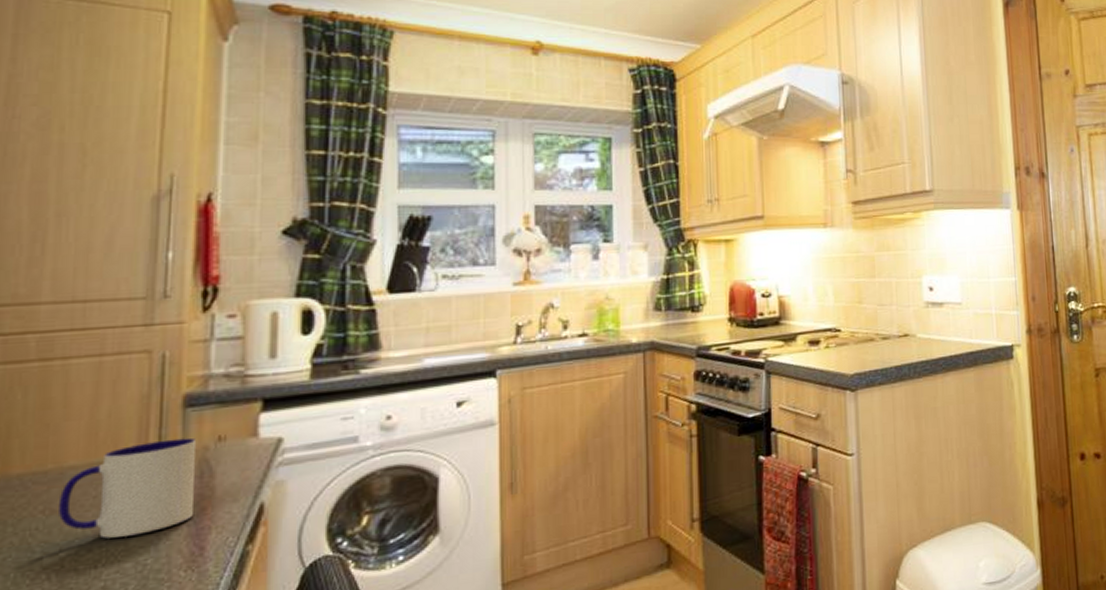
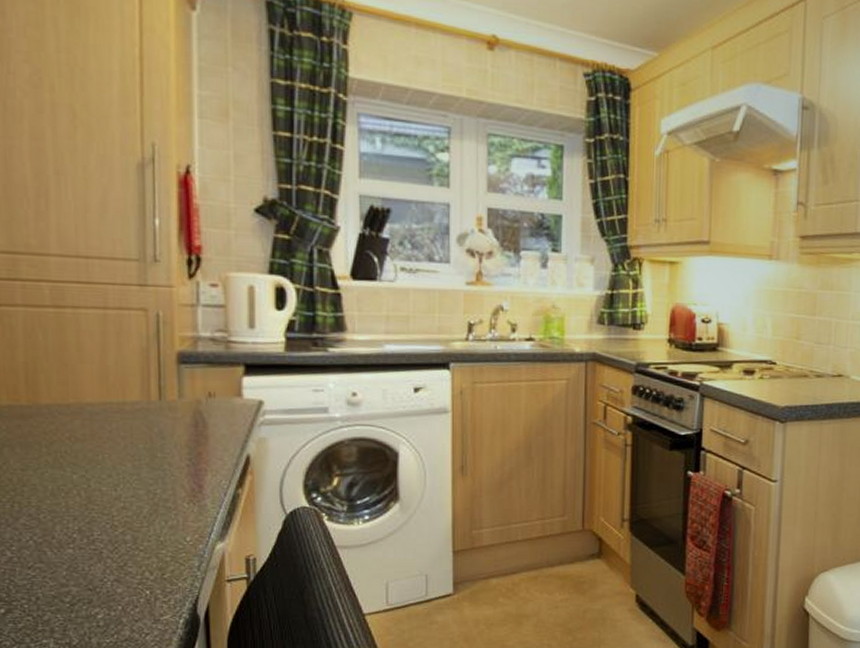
mug: present [57,437,197,539] -> none [81,390,191,468]

